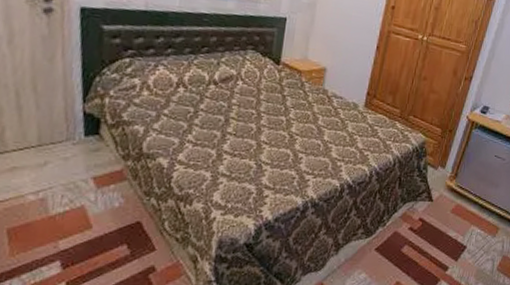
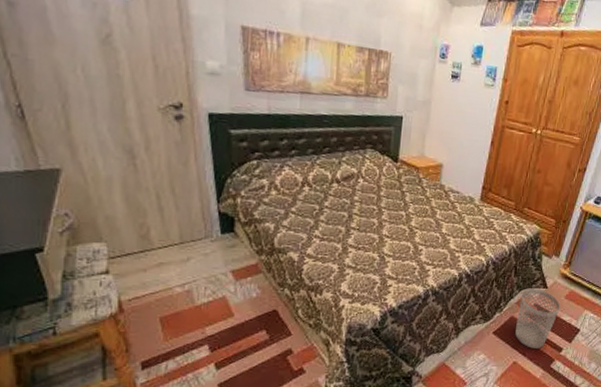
wastebasket: none [399,201,447,267] -> present [515,288,561,348]

